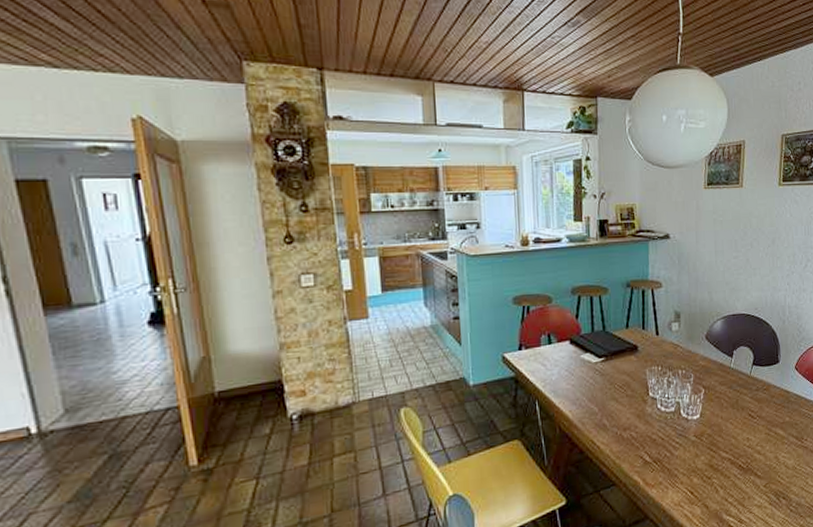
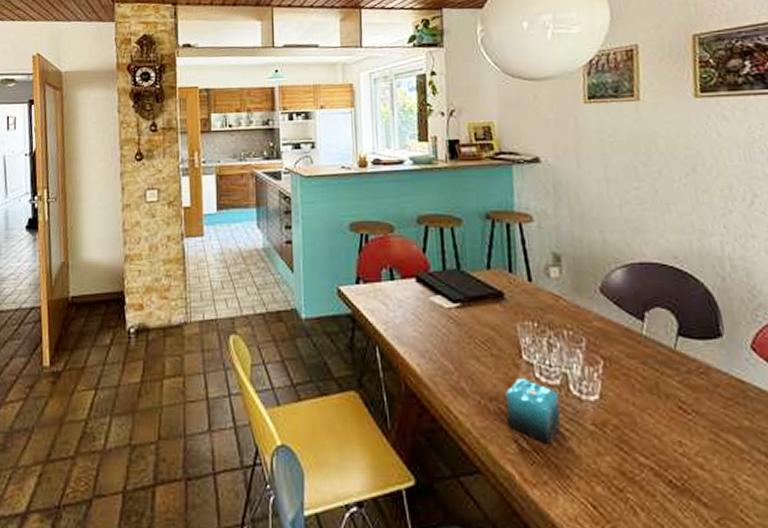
candle: none [636,409,674,456] -> present [506,377,562,444]

